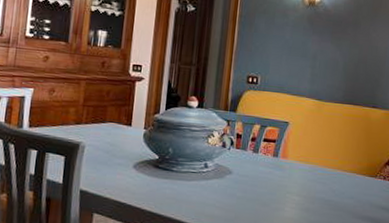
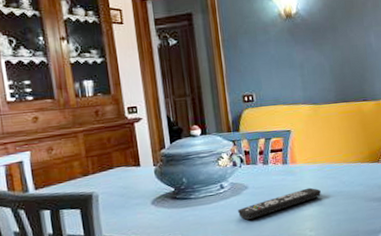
remote control: none [216,188,307,208] -> present [238,187,321,221]

